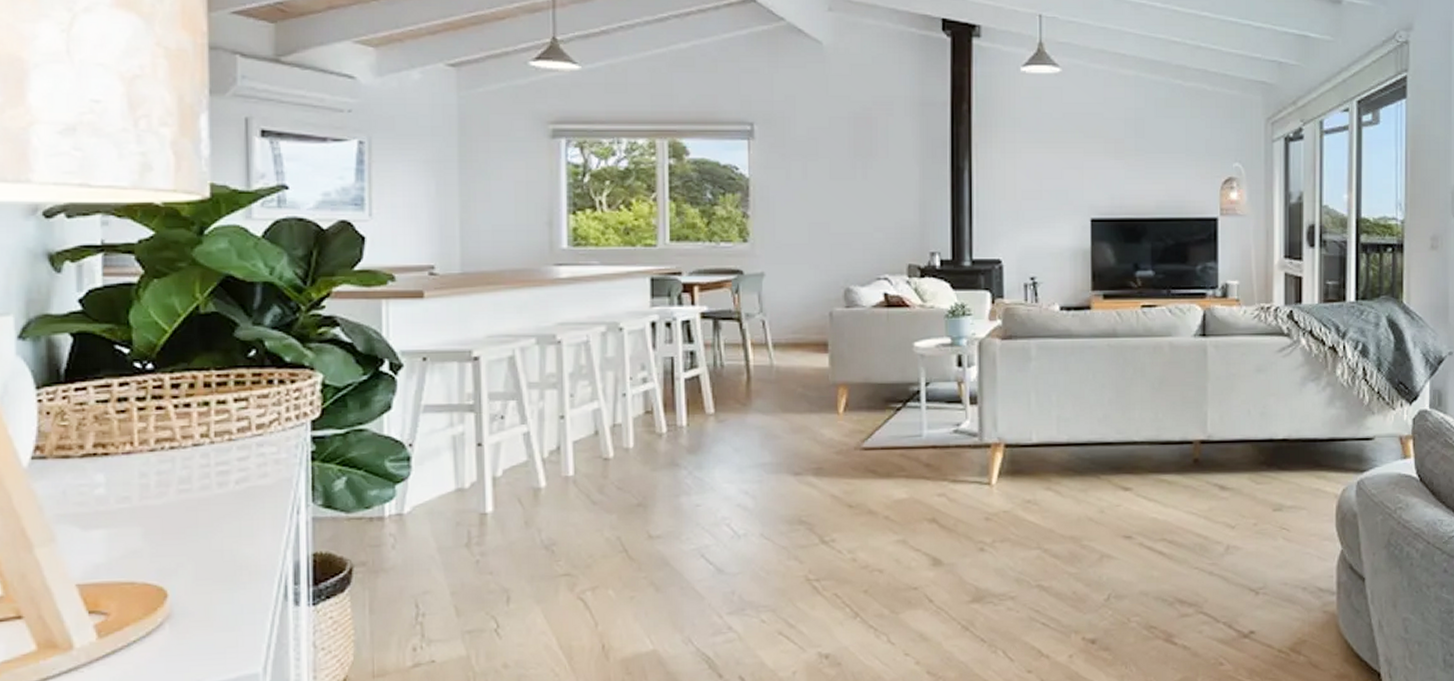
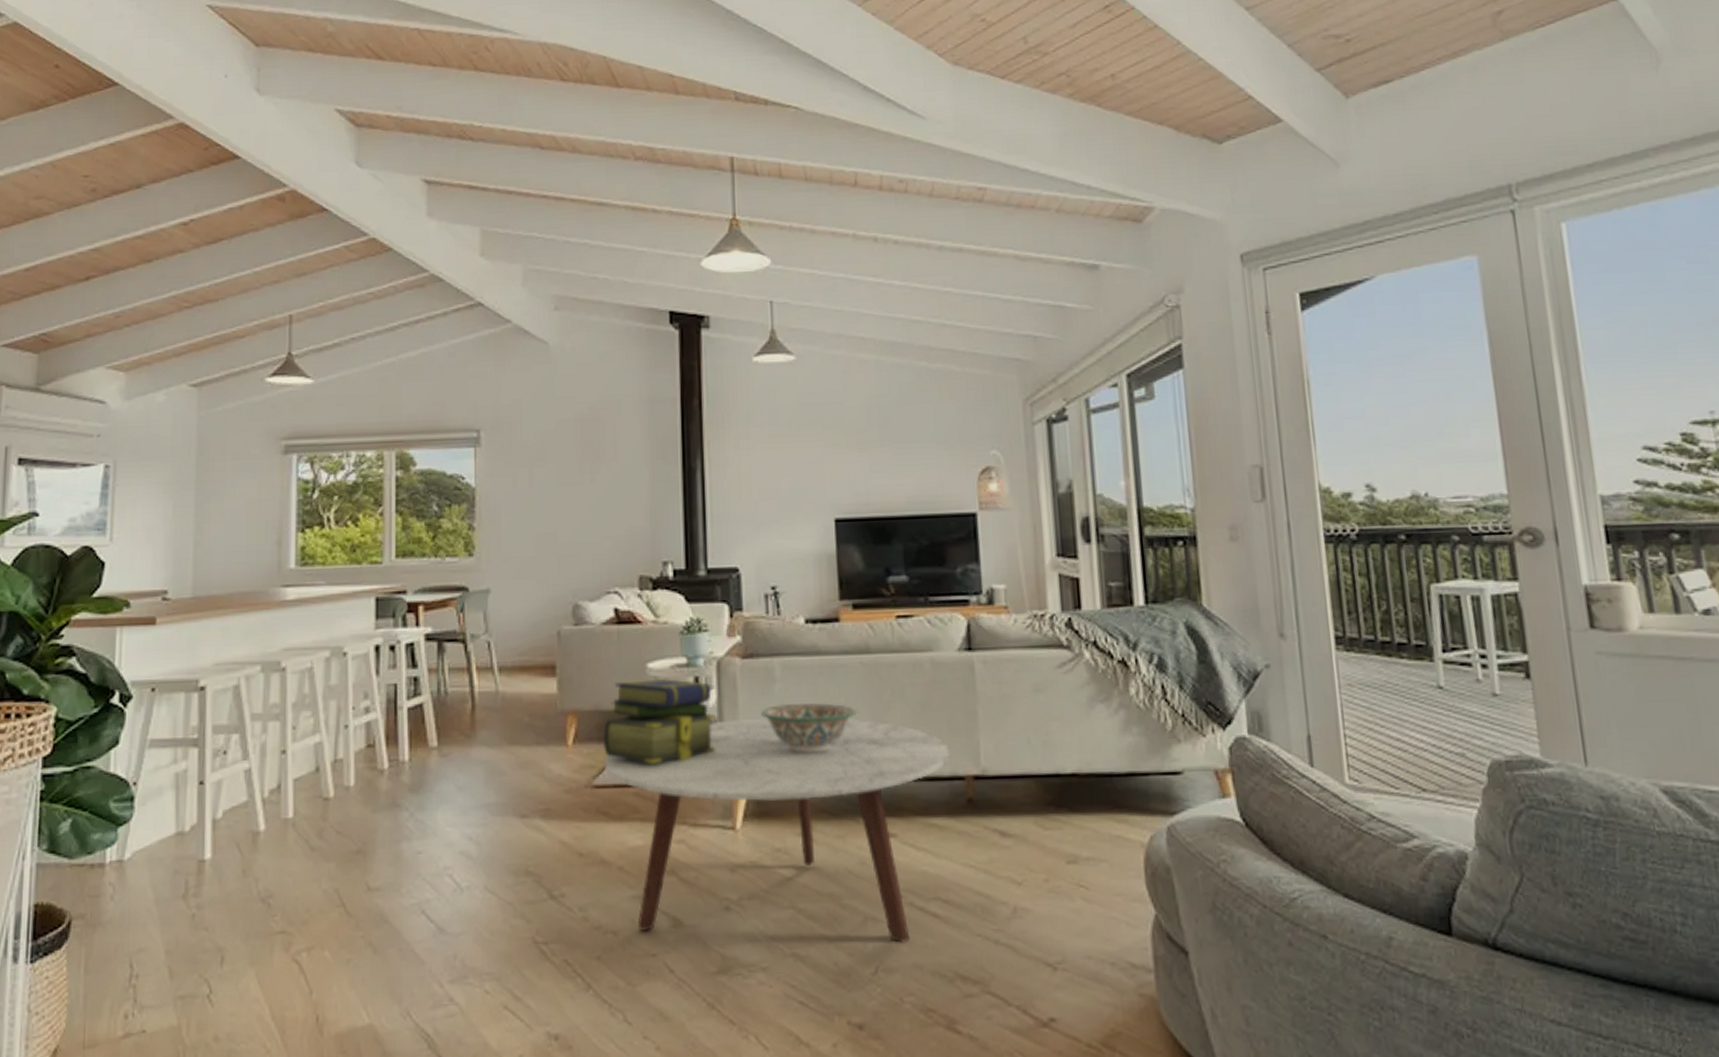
stack of books: none [871,355,976,429] -> present [602,678,715,764]
coffee table: none [873,391,1181,575] -> present [604,718,950,943]
decorative bowl: none [1016,378,1102,421] -> present [760,702,857,754]

